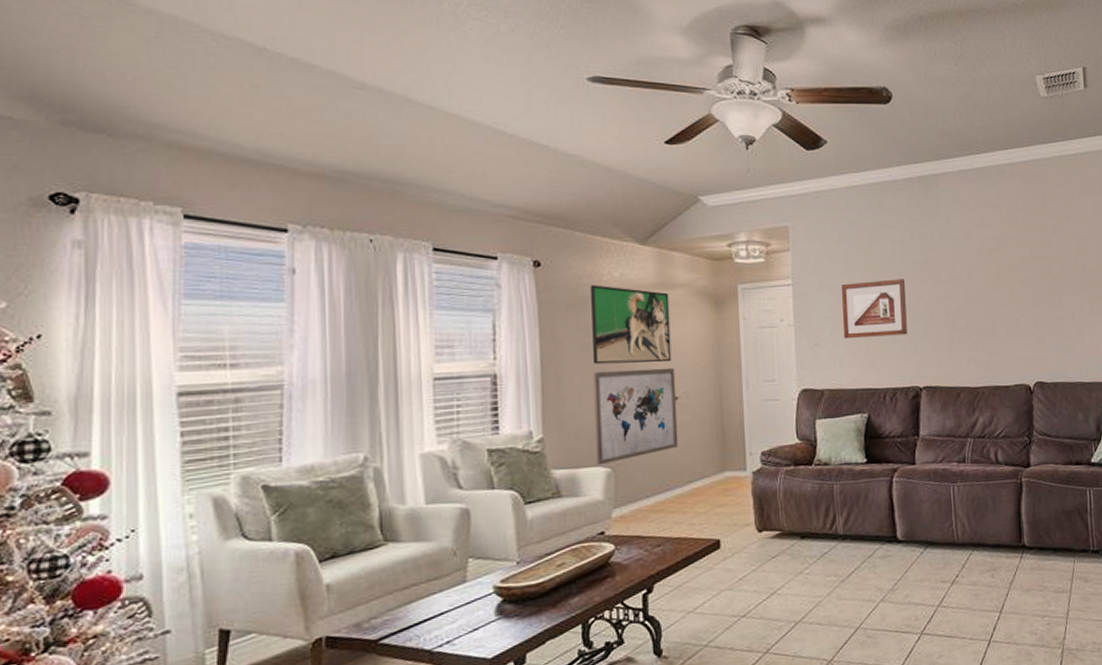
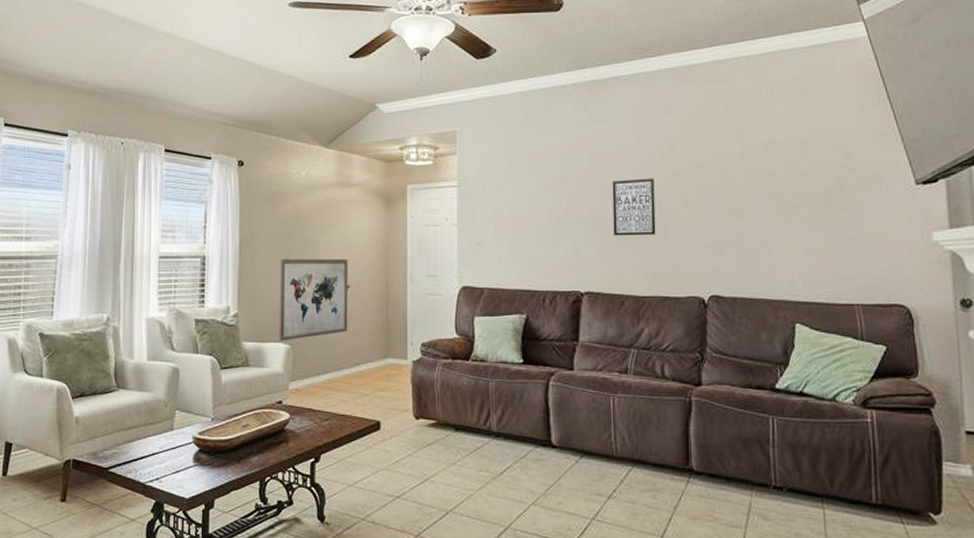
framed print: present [591,285,672,365] -> none [281,182,346,253]
picture frame: present [840,279,907,339] -> none [504,183,570,240]
wall art: none [945,272,987,330] -> present [612,178,656,236]

